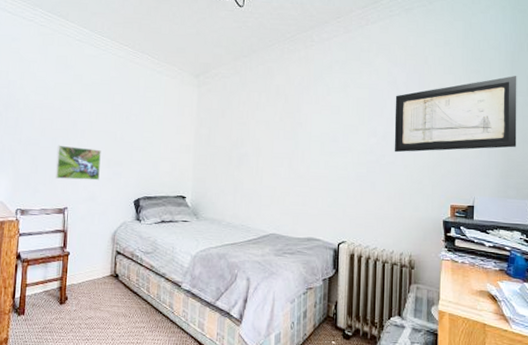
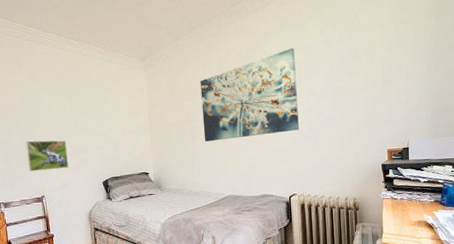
wall art: none [251,84,358,172] -> present [200,48,299,142]
wall art: present [394,76,517,153] -> none [329,20,445,108]

